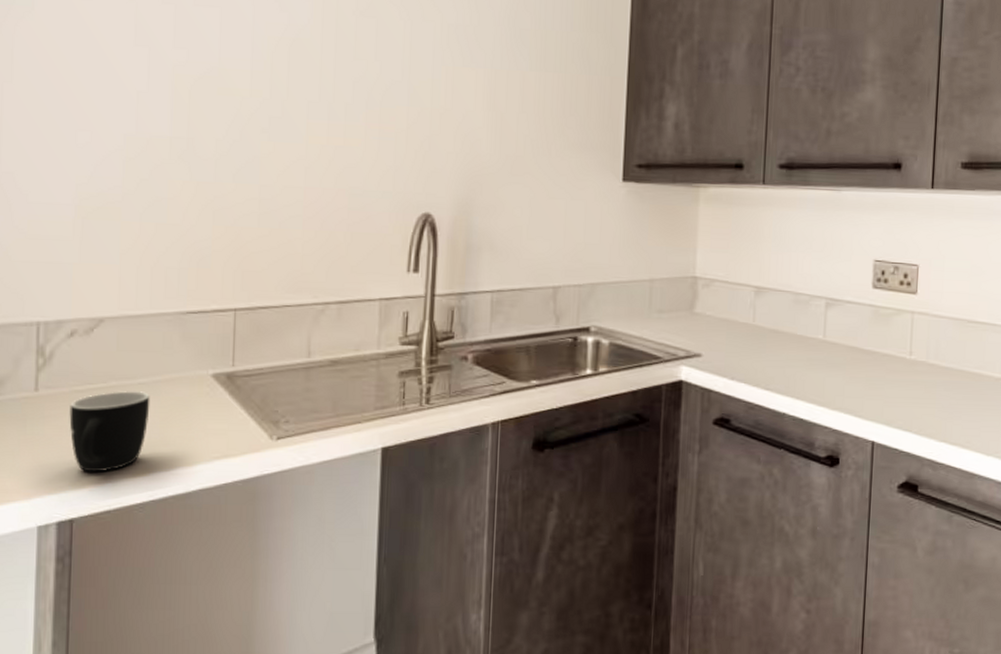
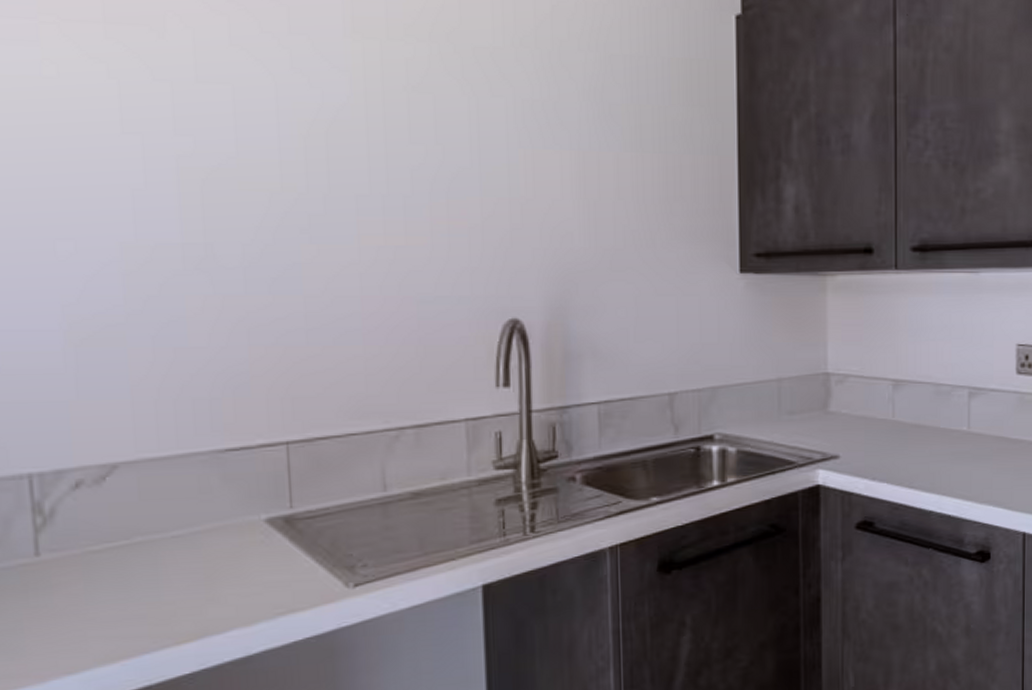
mug: present [69,391,151,473] -> none [84,546,190,645]

